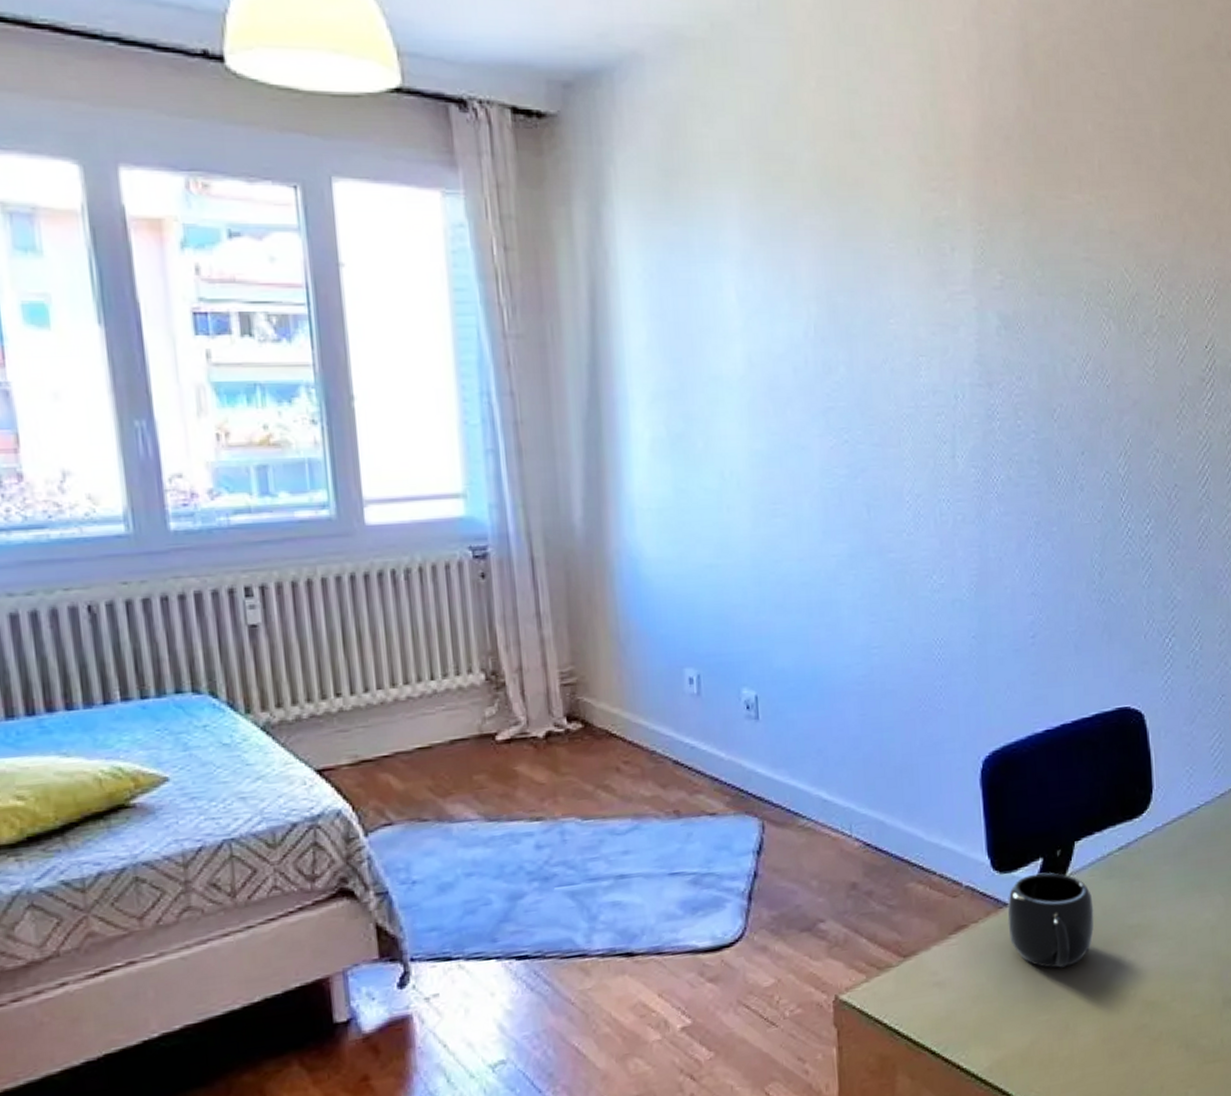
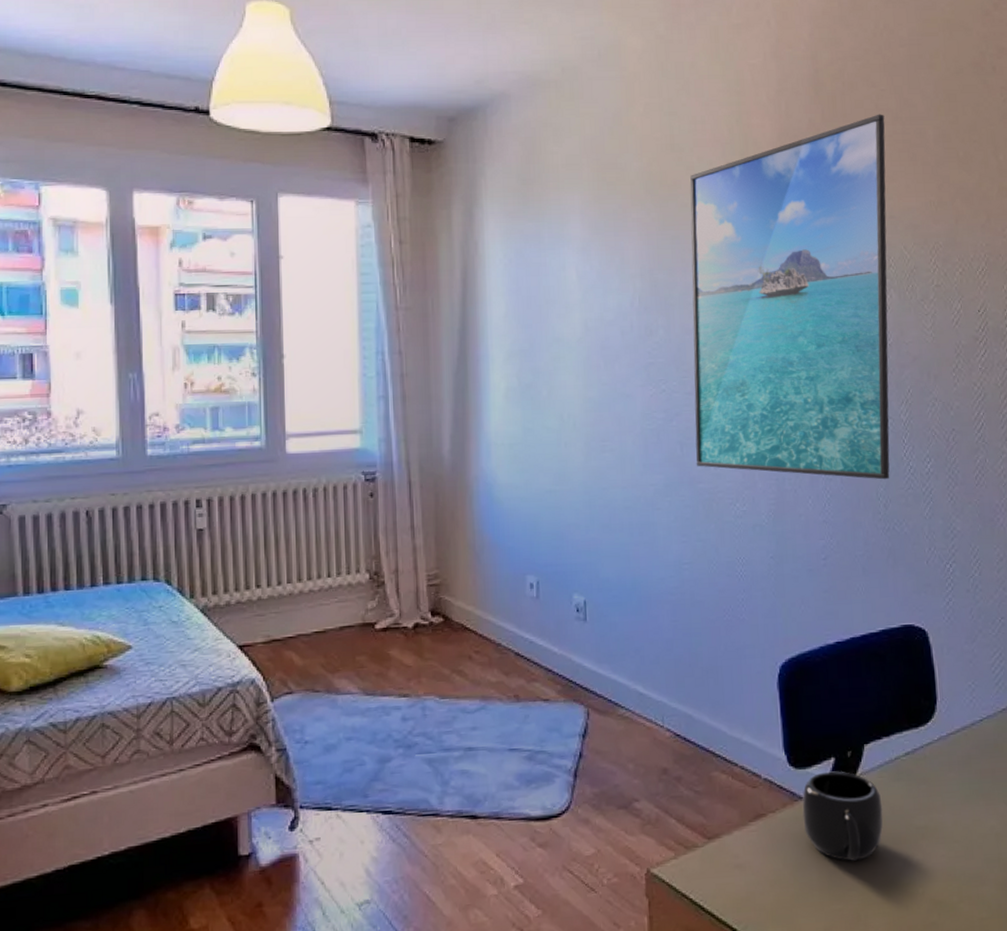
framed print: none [874,103,1106,544] -> present [690,114,890,480]

